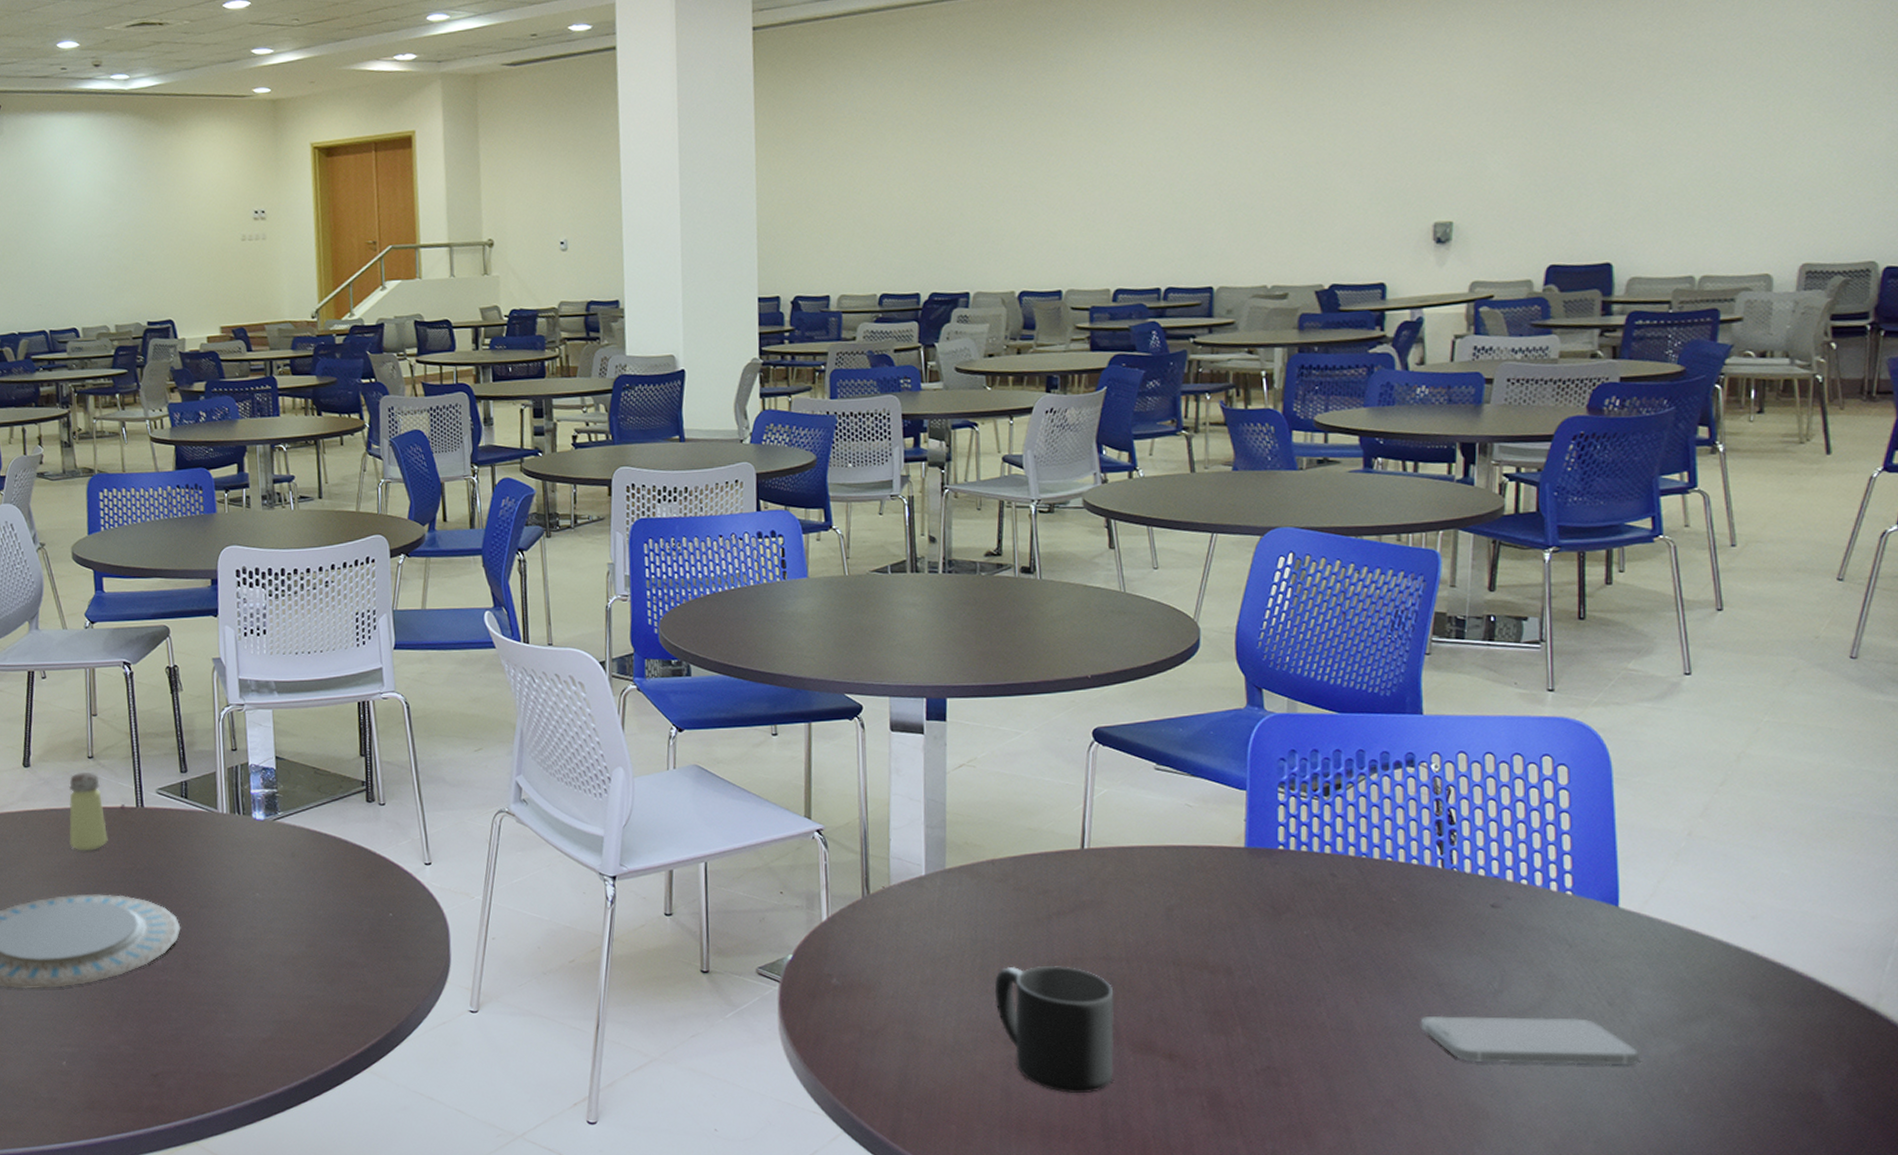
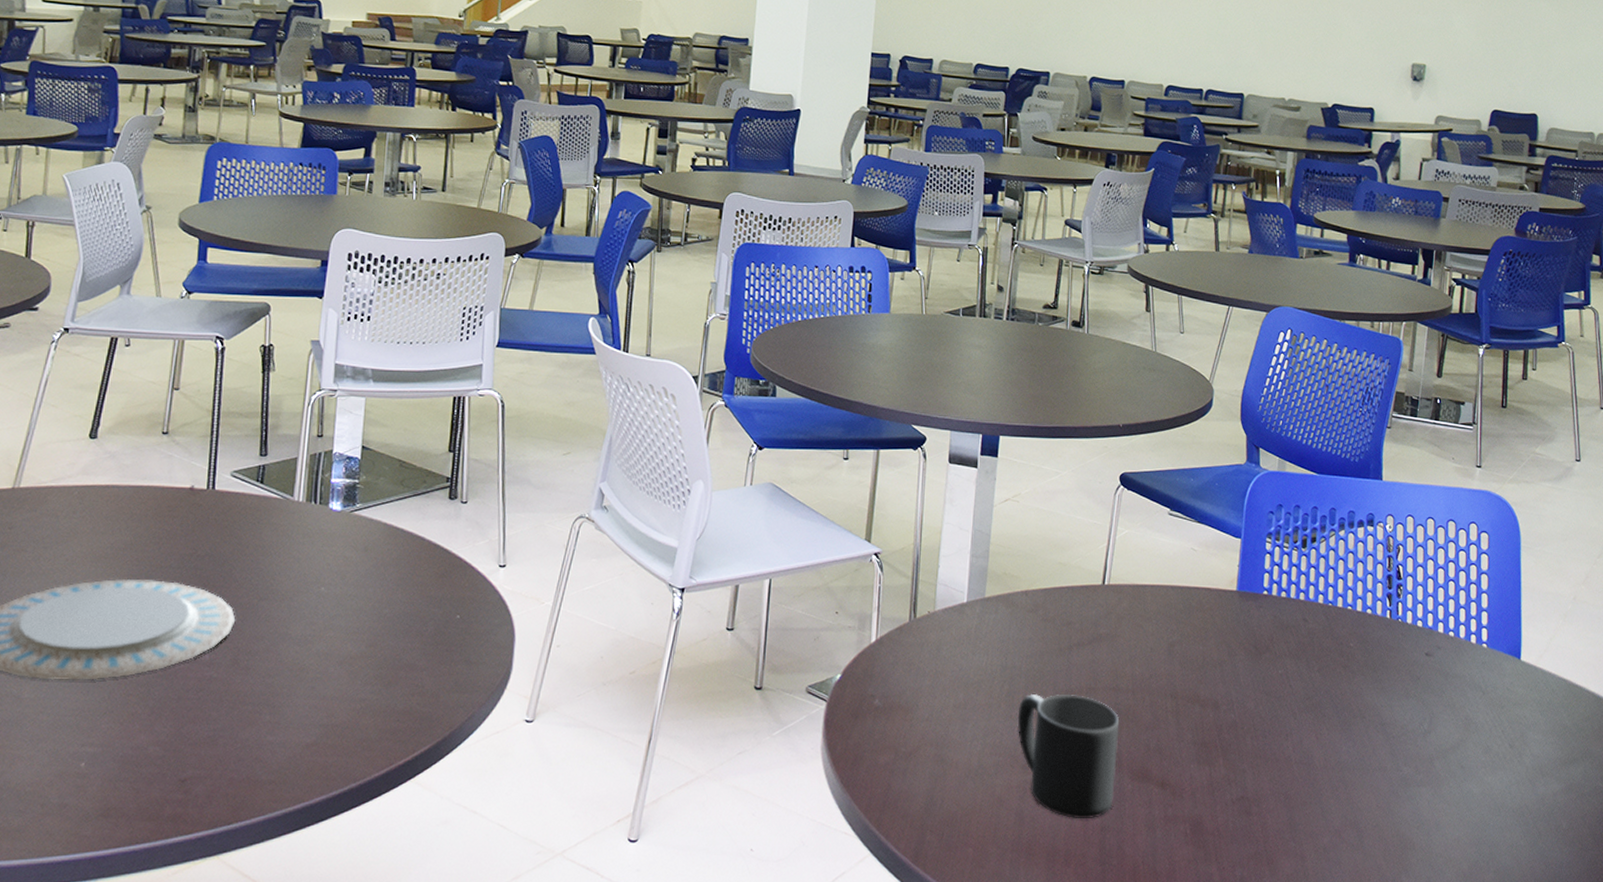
saltshaker: present [68,772,108,851] -> none [127,448,172,533]
smartphone: present [1420,1015,1639,1066] -> none [1365,752,1530,802]

